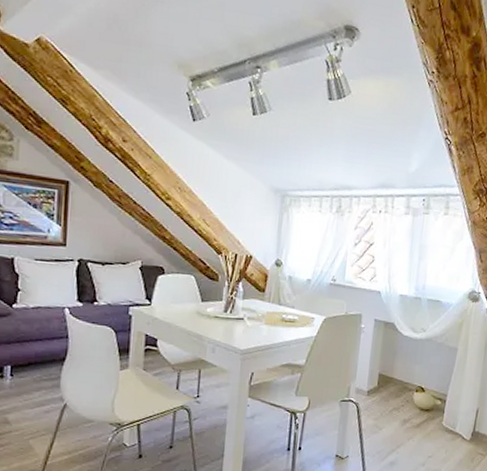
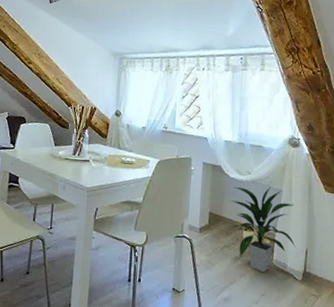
indoor plant: none [402,344,469,435] -> present [230,186,296,273]

